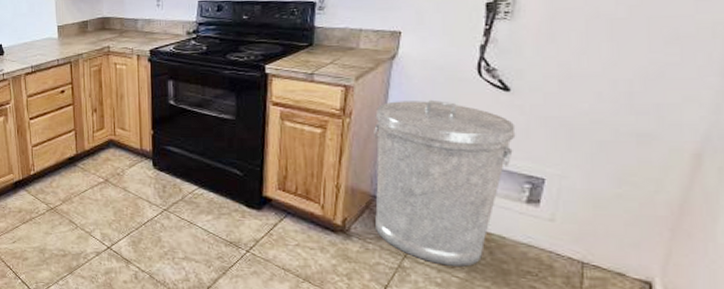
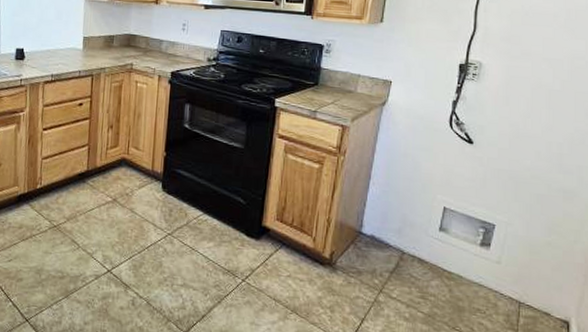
trash can: present [374,99,516,267] -> none [358,144,476,303]

